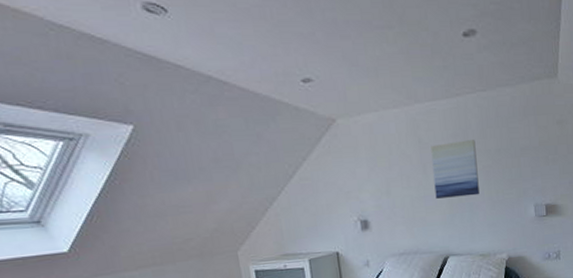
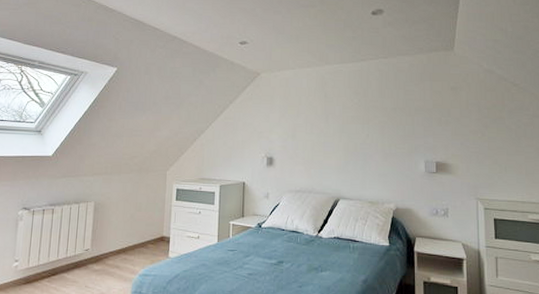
wall art: present [431,140,480,199] -> none [334,98,374,147]

